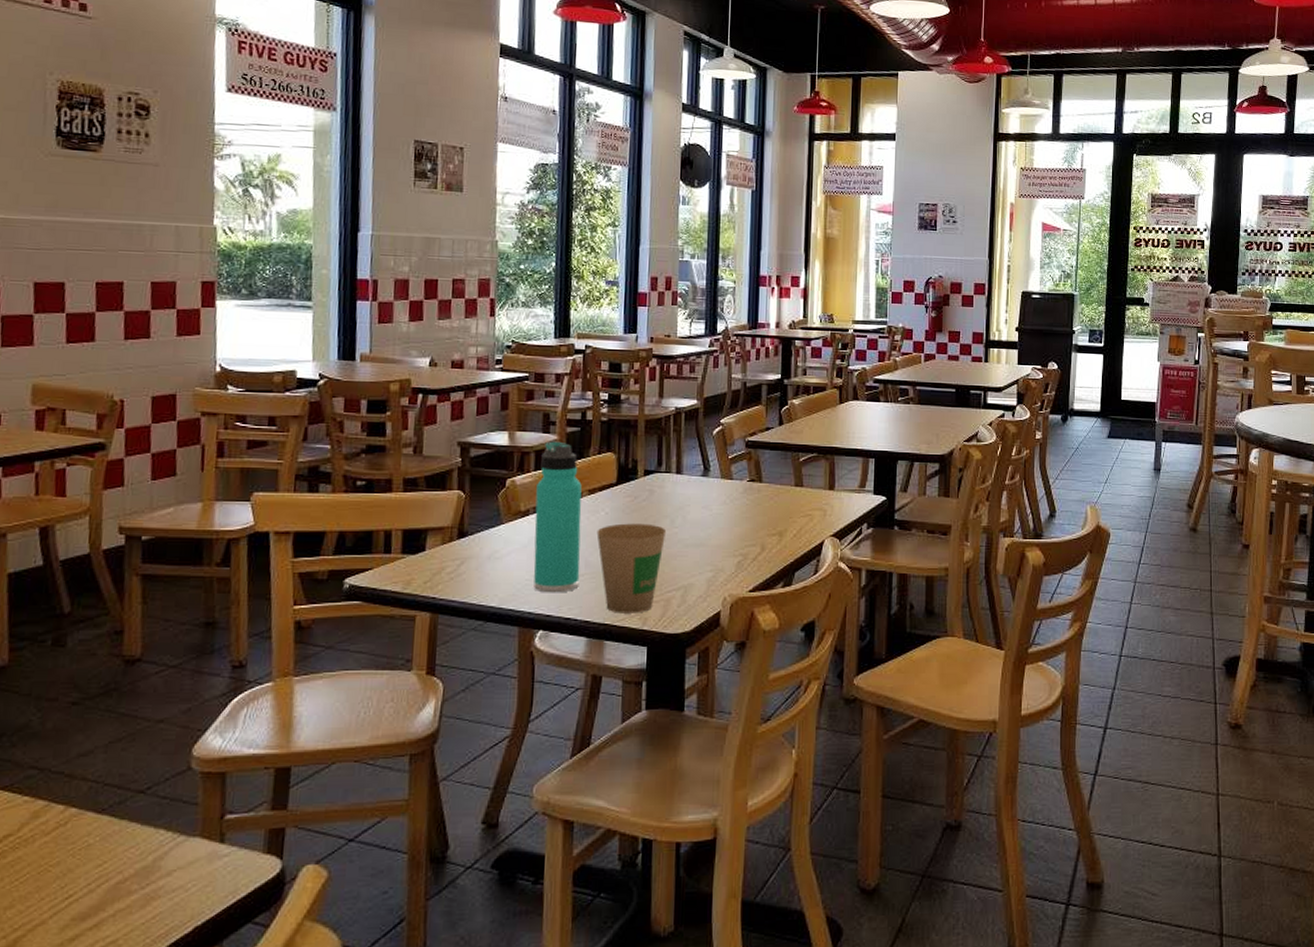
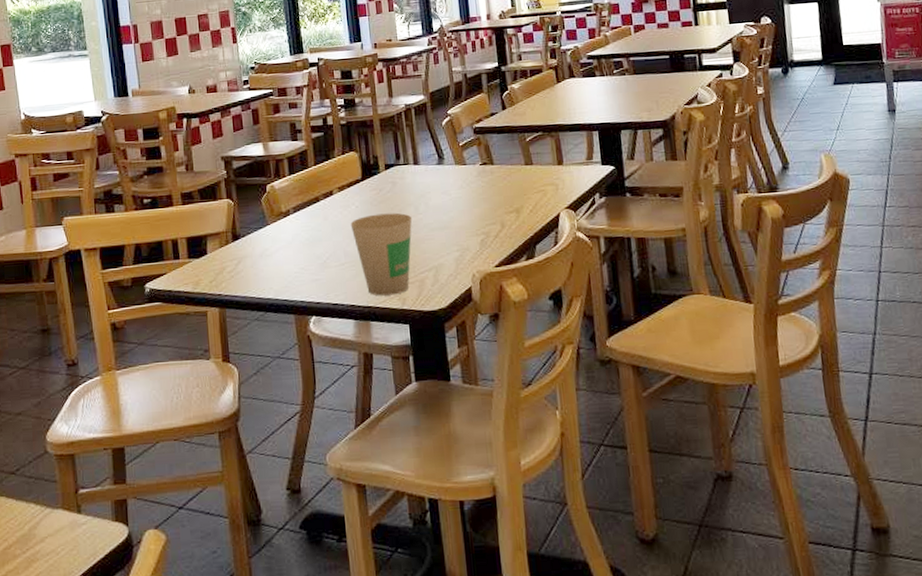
thermos bottle: present [533,441,582,593] -> none [293,146,342,283]

